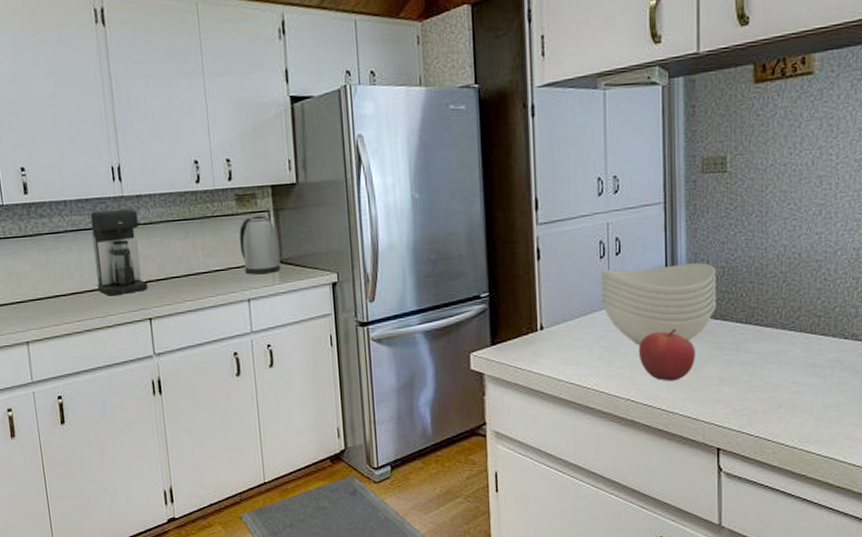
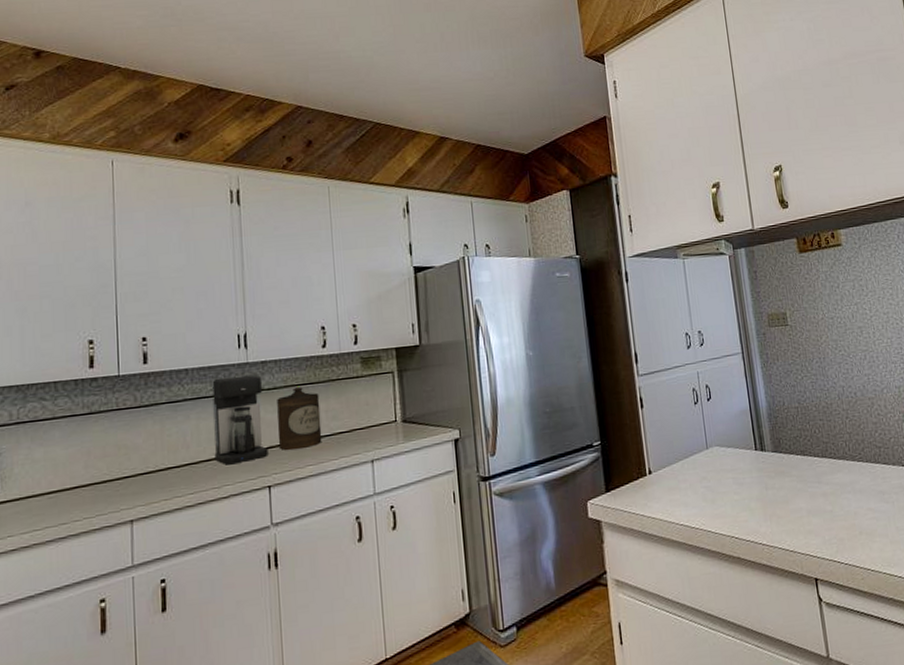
canister: none [153,223,199,286] -> present [277,387,322,451]
kettle: present [239,215,281,275] -> none [364,377,405,436]
bowl: present [600,262,717,345] -> none [696,404,797,483]
fruit: present [638,328,696,381] -> none [736,465,786,516]

